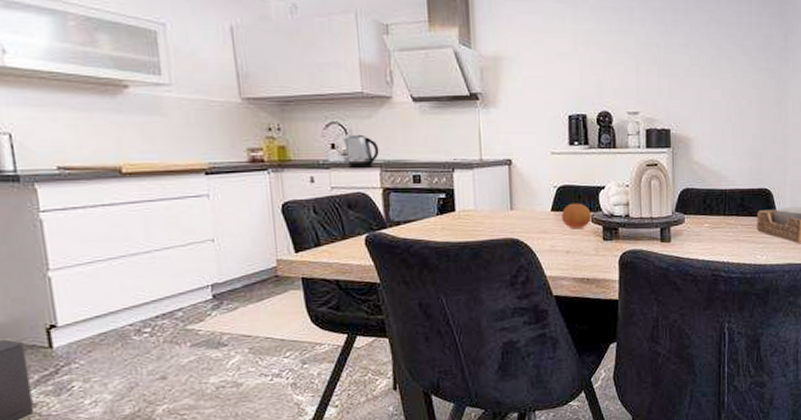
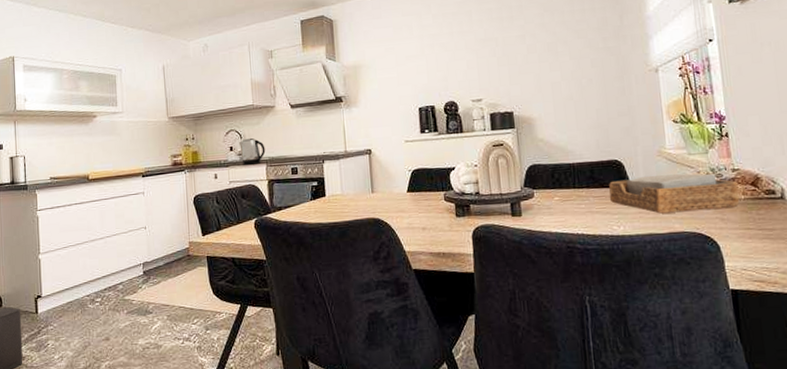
fruit: present [561,203,592,229] -> none [416,183,444,208]

